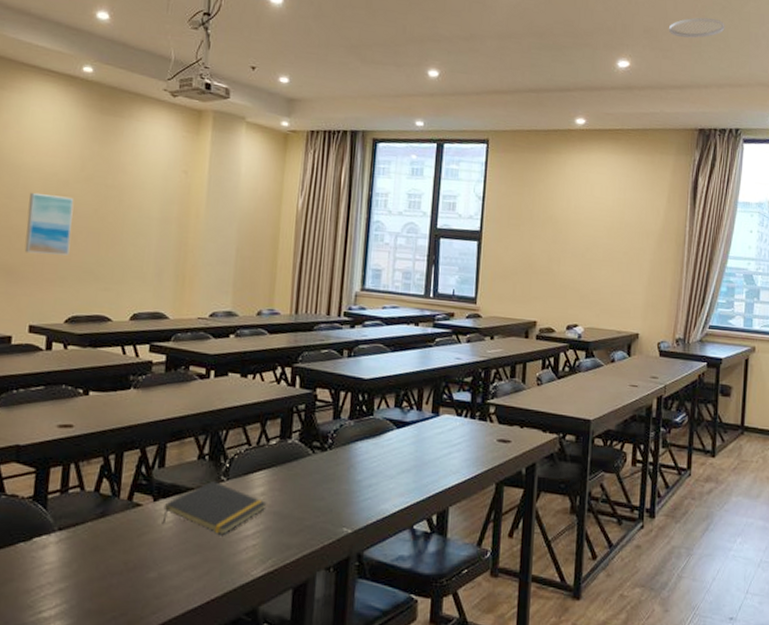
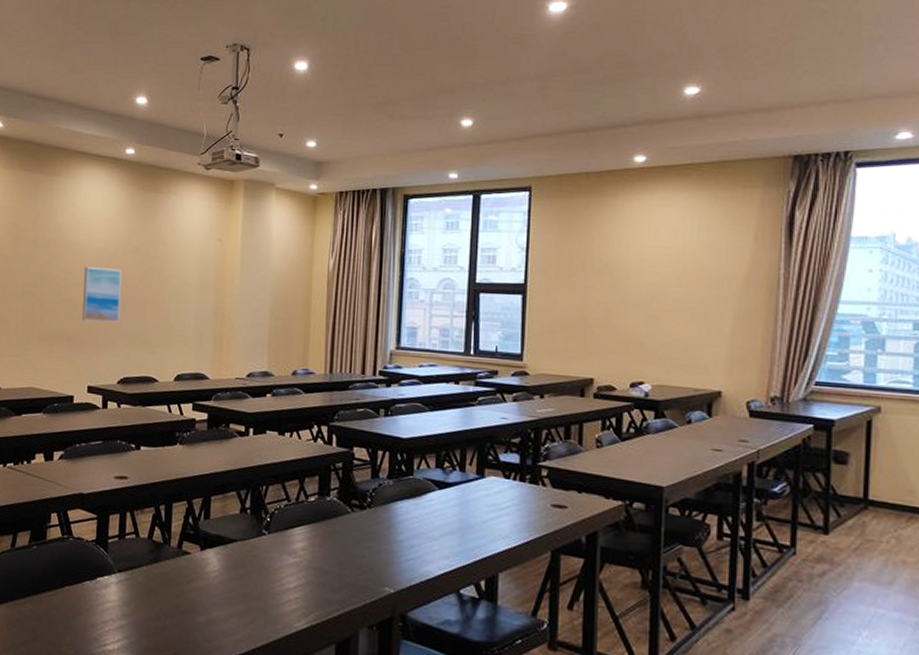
notepad: present [162,480,267,535] -> none [209,533,308,586]
ceiling vent: present [669,17,725,39] -> none [750,27,826,52]

